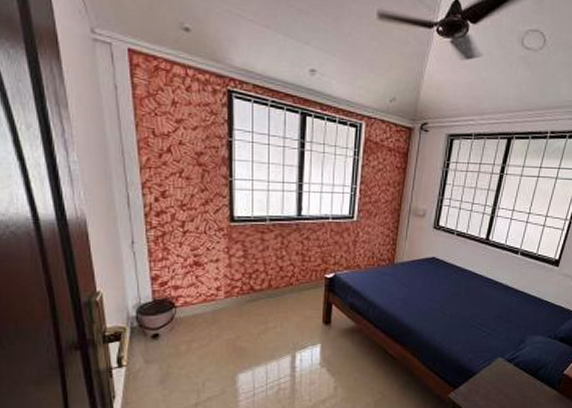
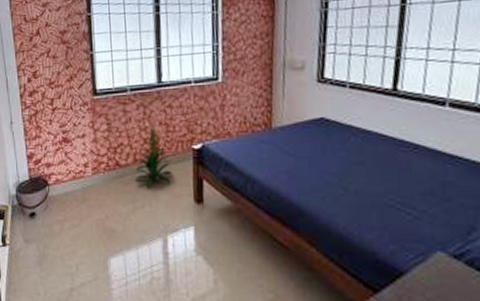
indoor plant: none [268,254,306,310] -> present [134,124,174,187]

